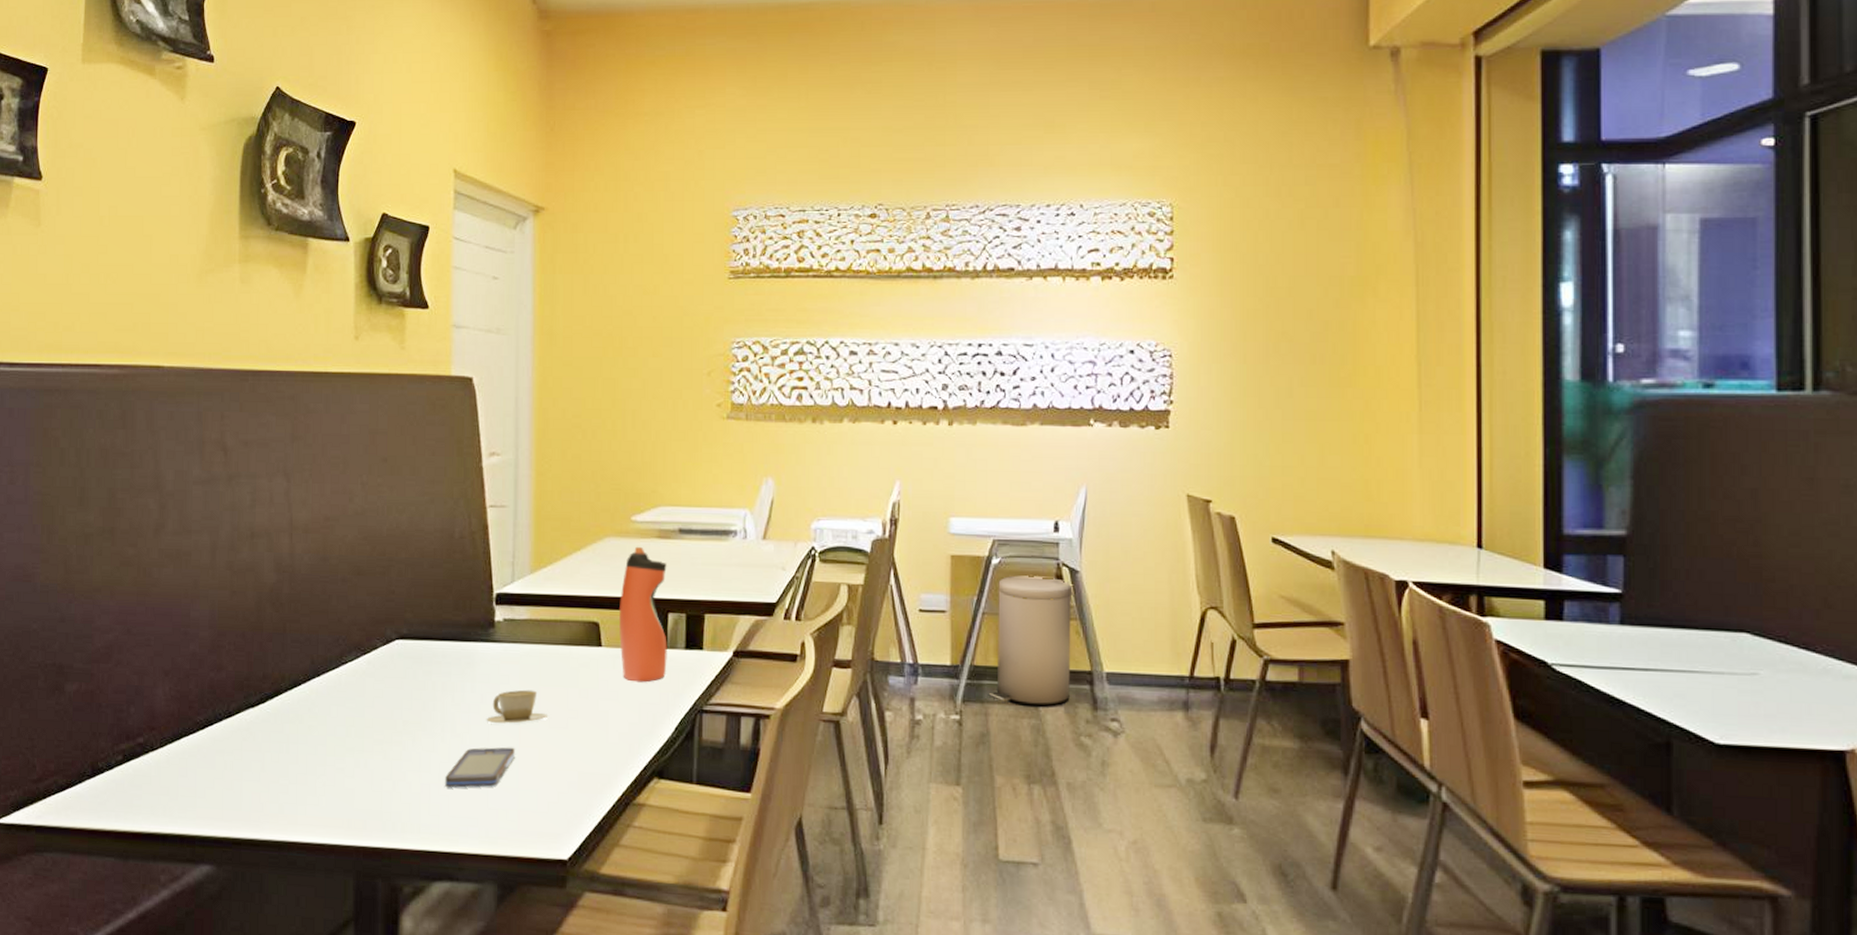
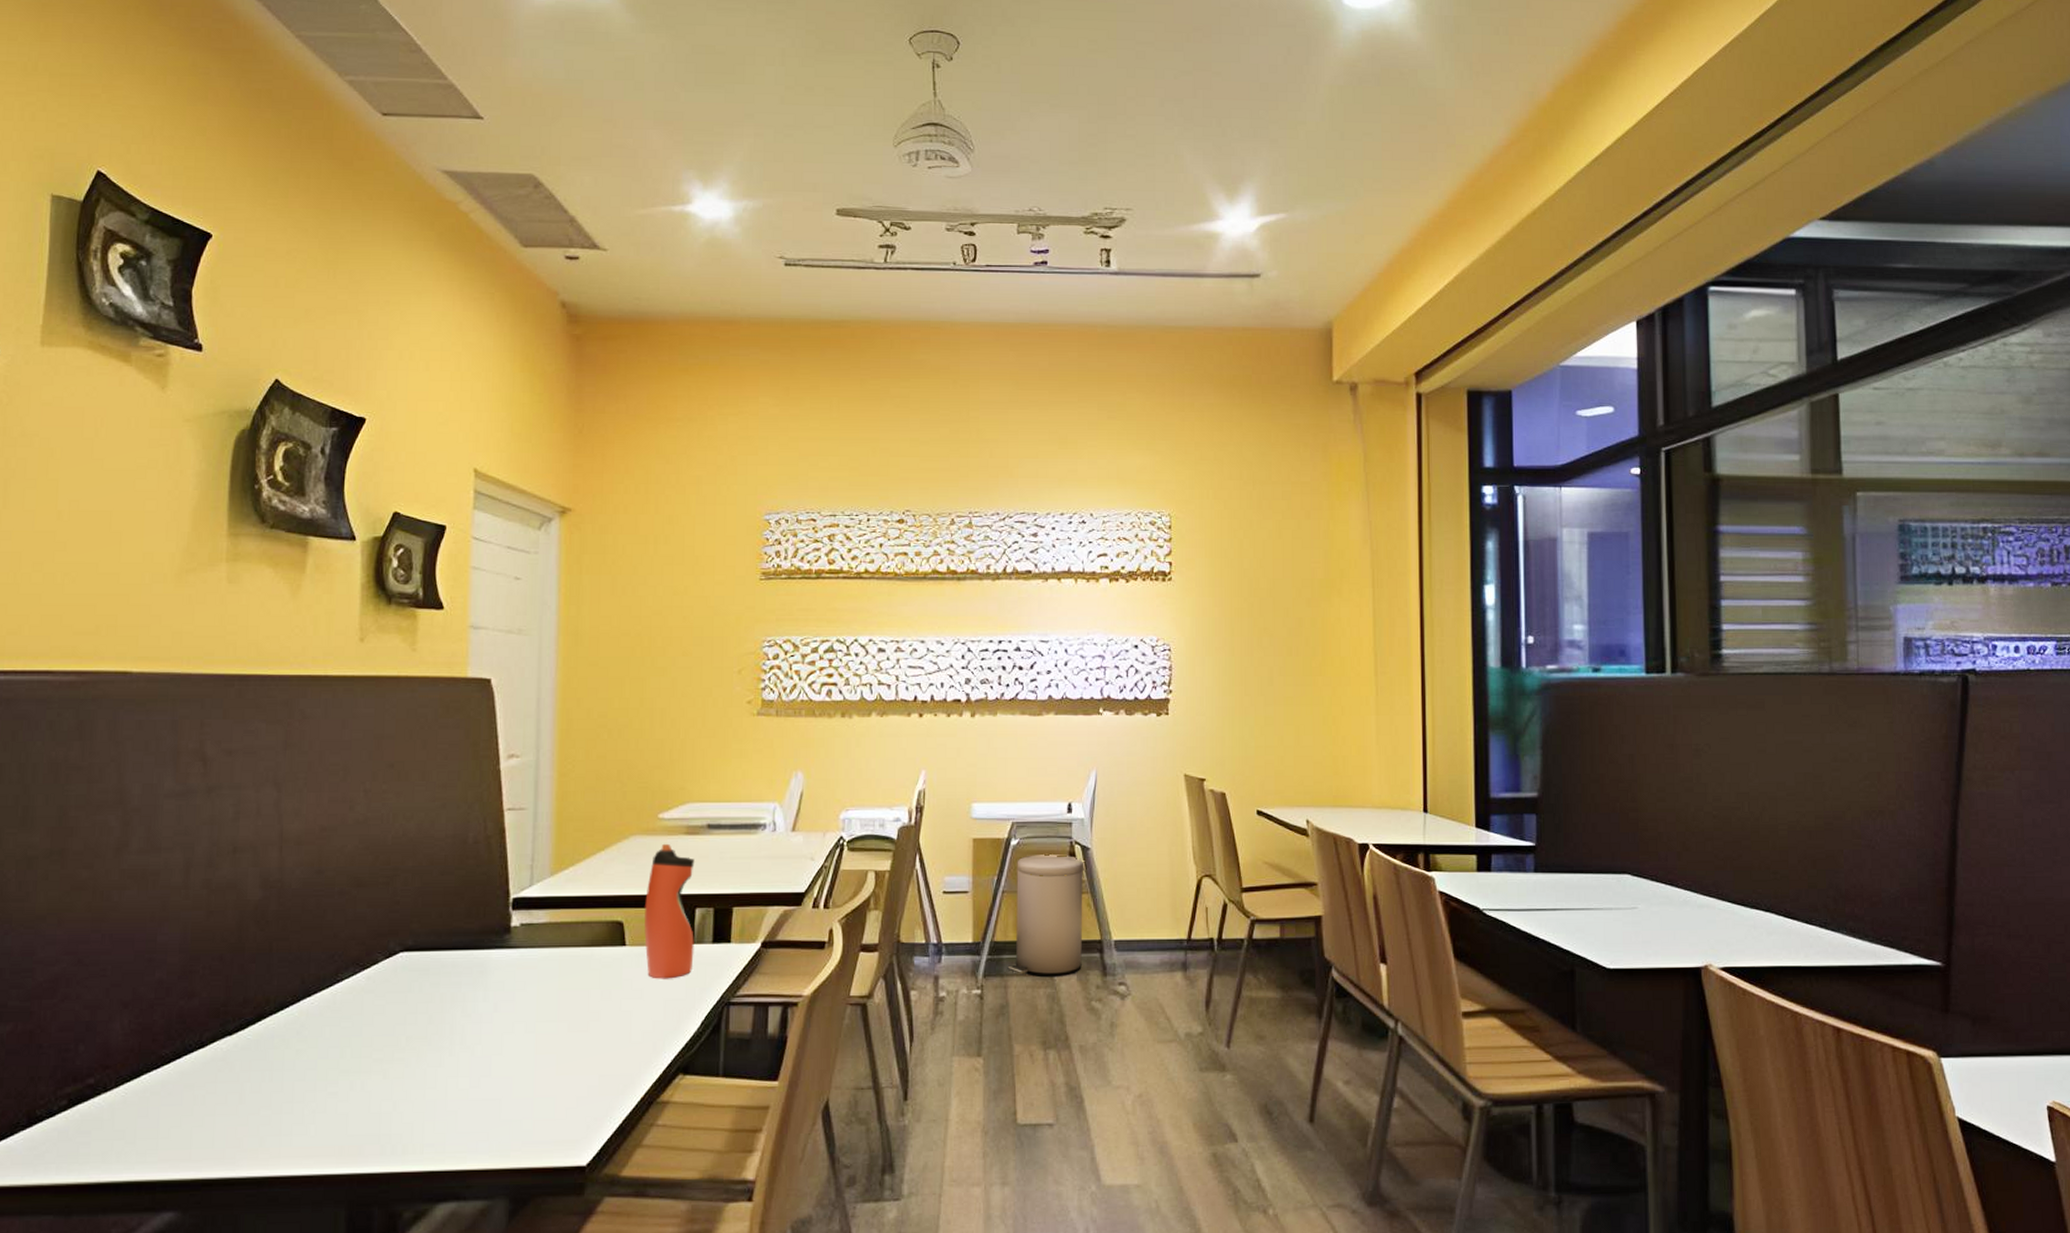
mobile phone: present [445,747,515,788] -> none [452,1055,531,1102]
cup: present [486,689,547,724] -> none [499,994,567,1031]

